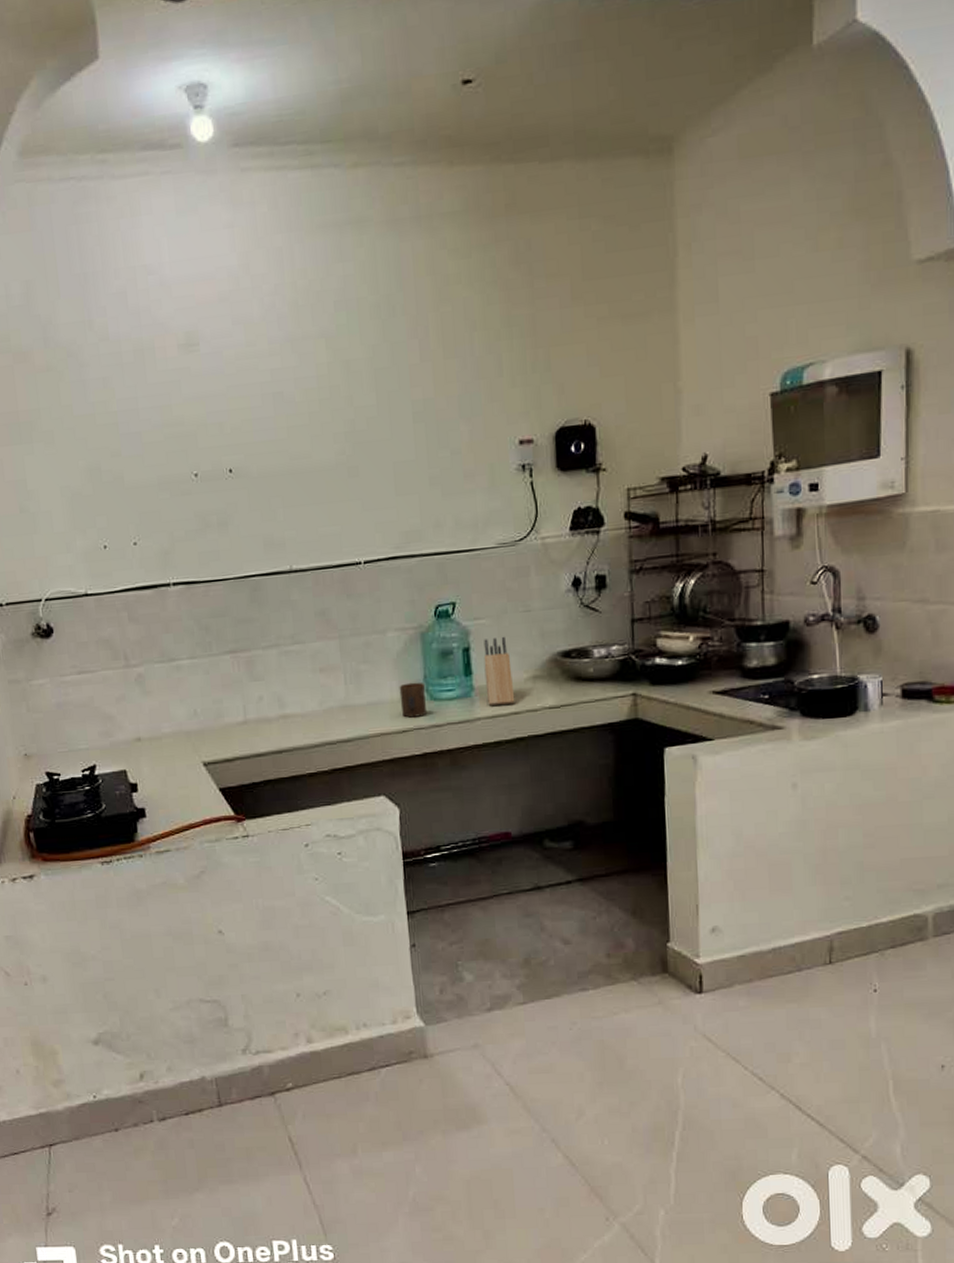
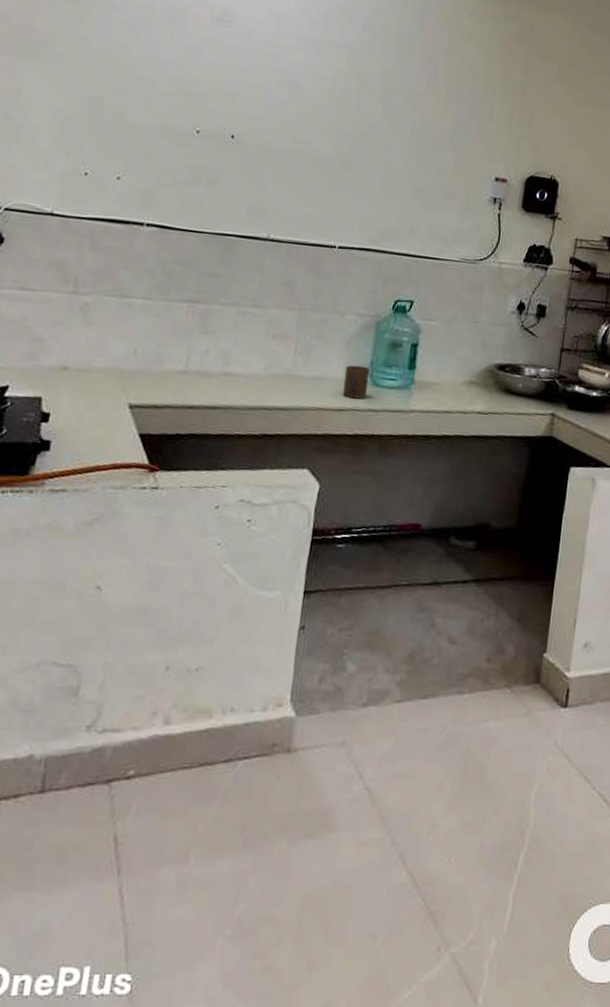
knife block: present [483,636,515,706] -> none [424,339,453,403]

